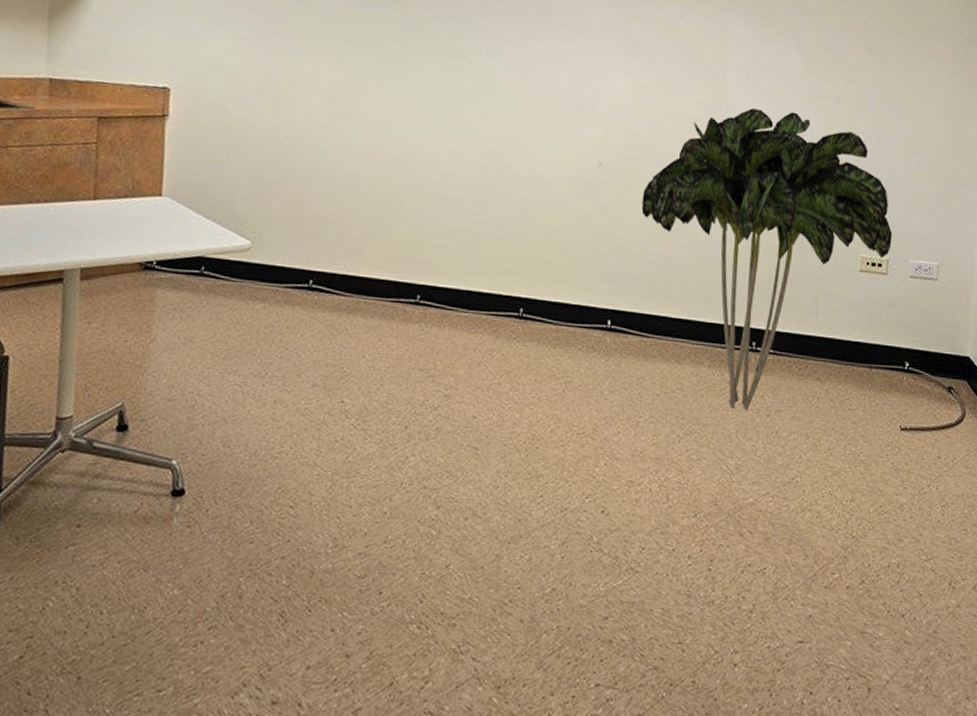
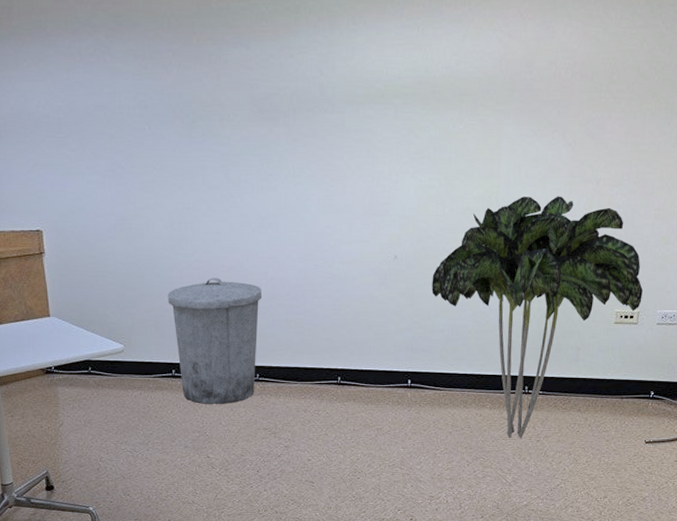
trash can: none [315,167,434,332] -> present [168,277,263,404]

